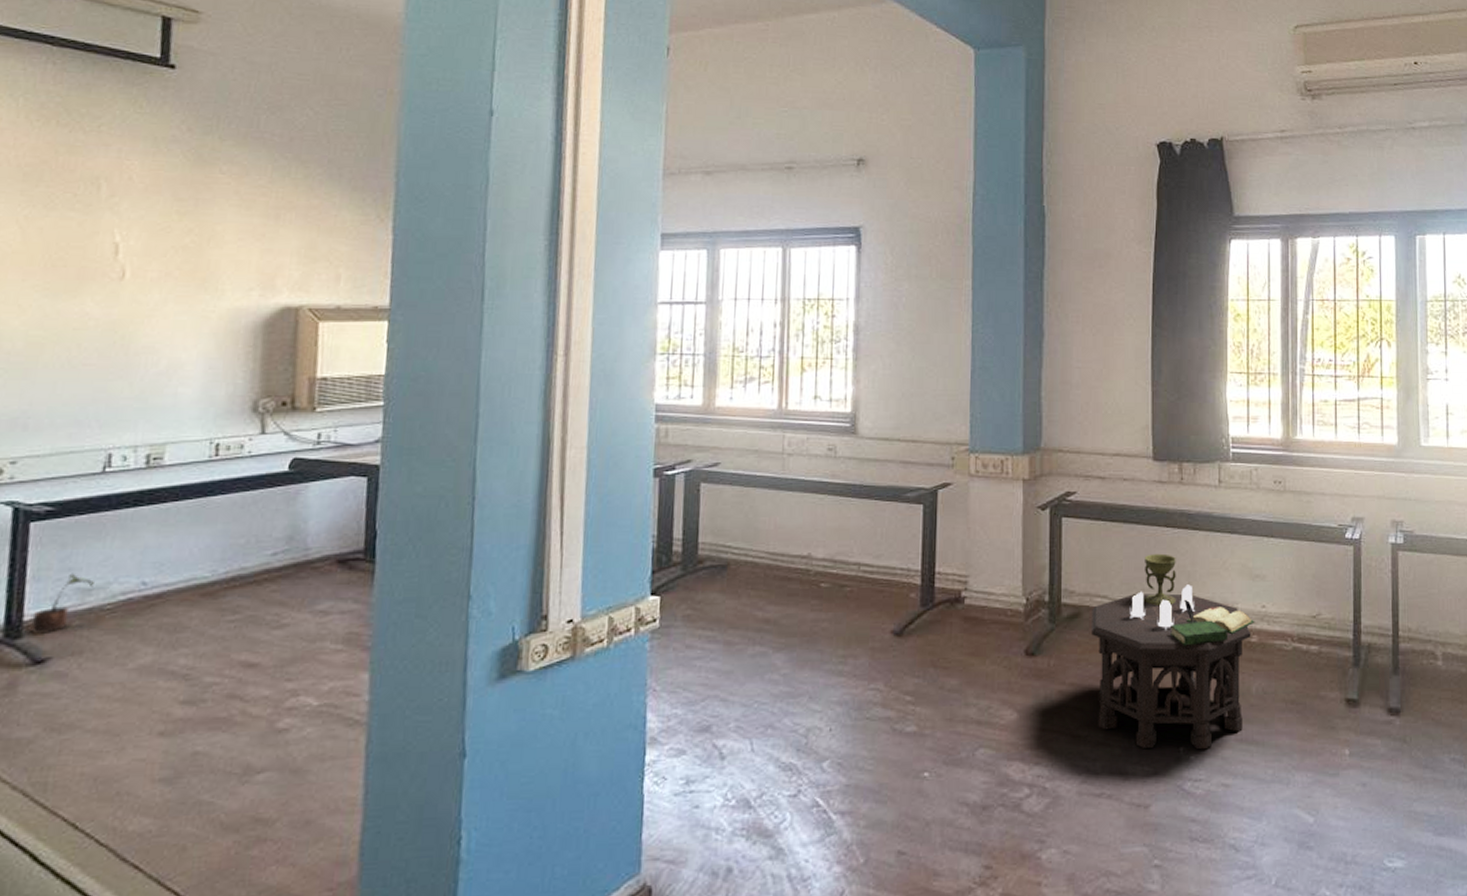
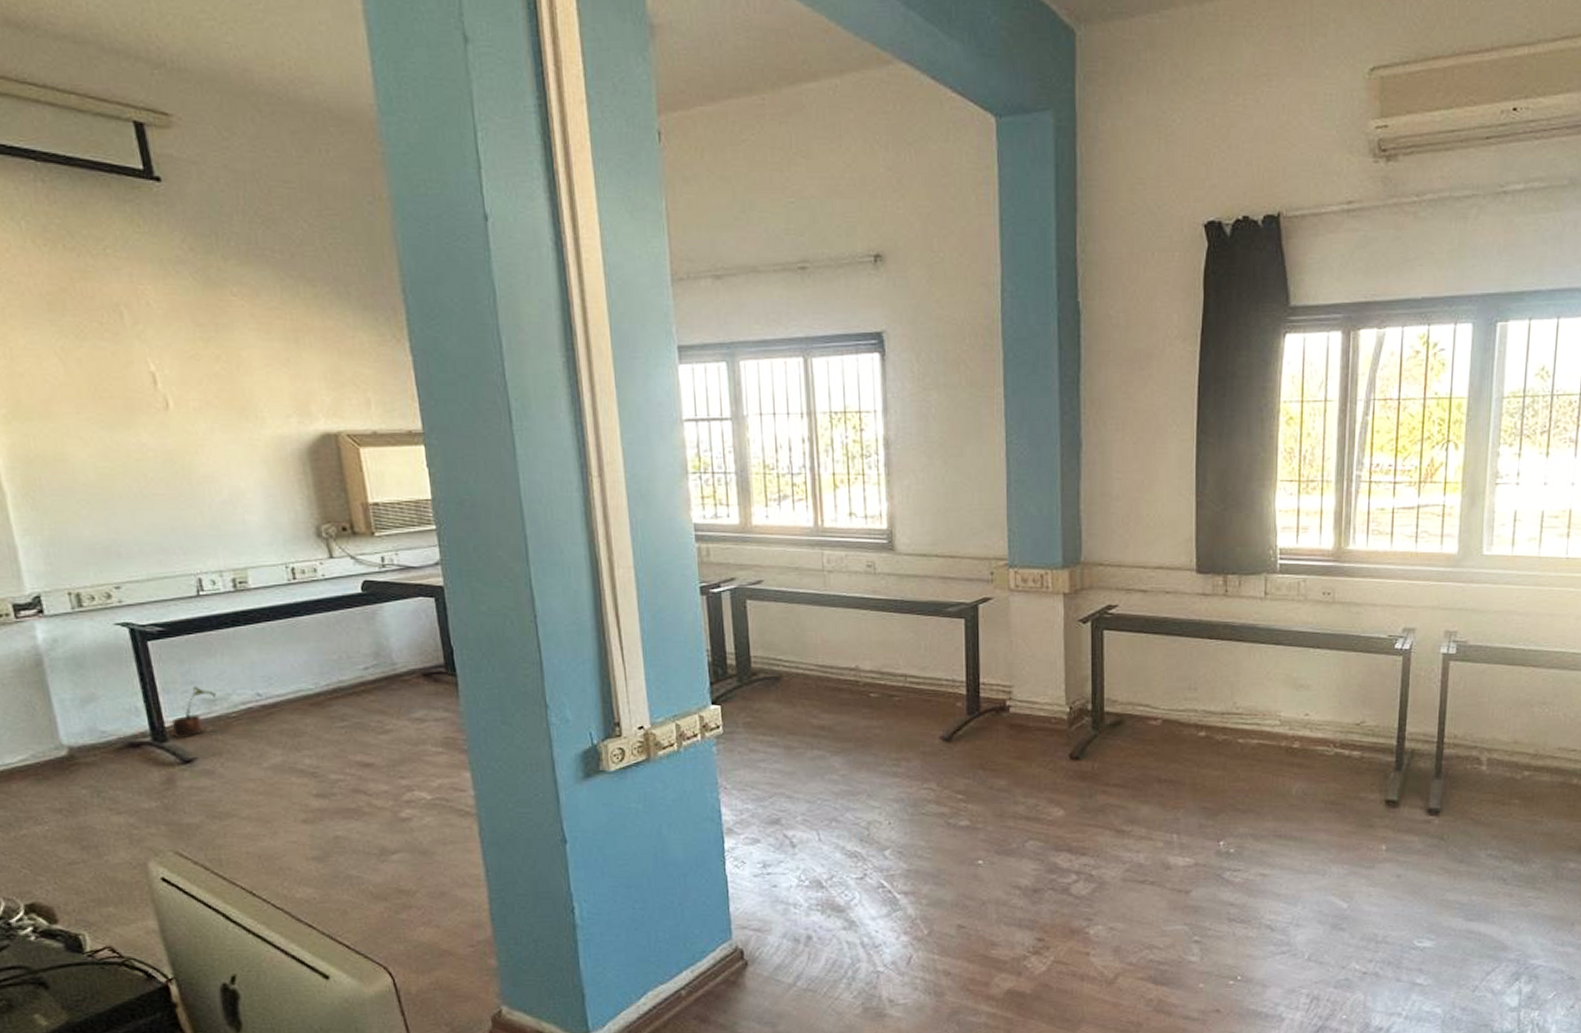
side table: present [1092,553,1255,750] -> none [1134,664,1298,844]

